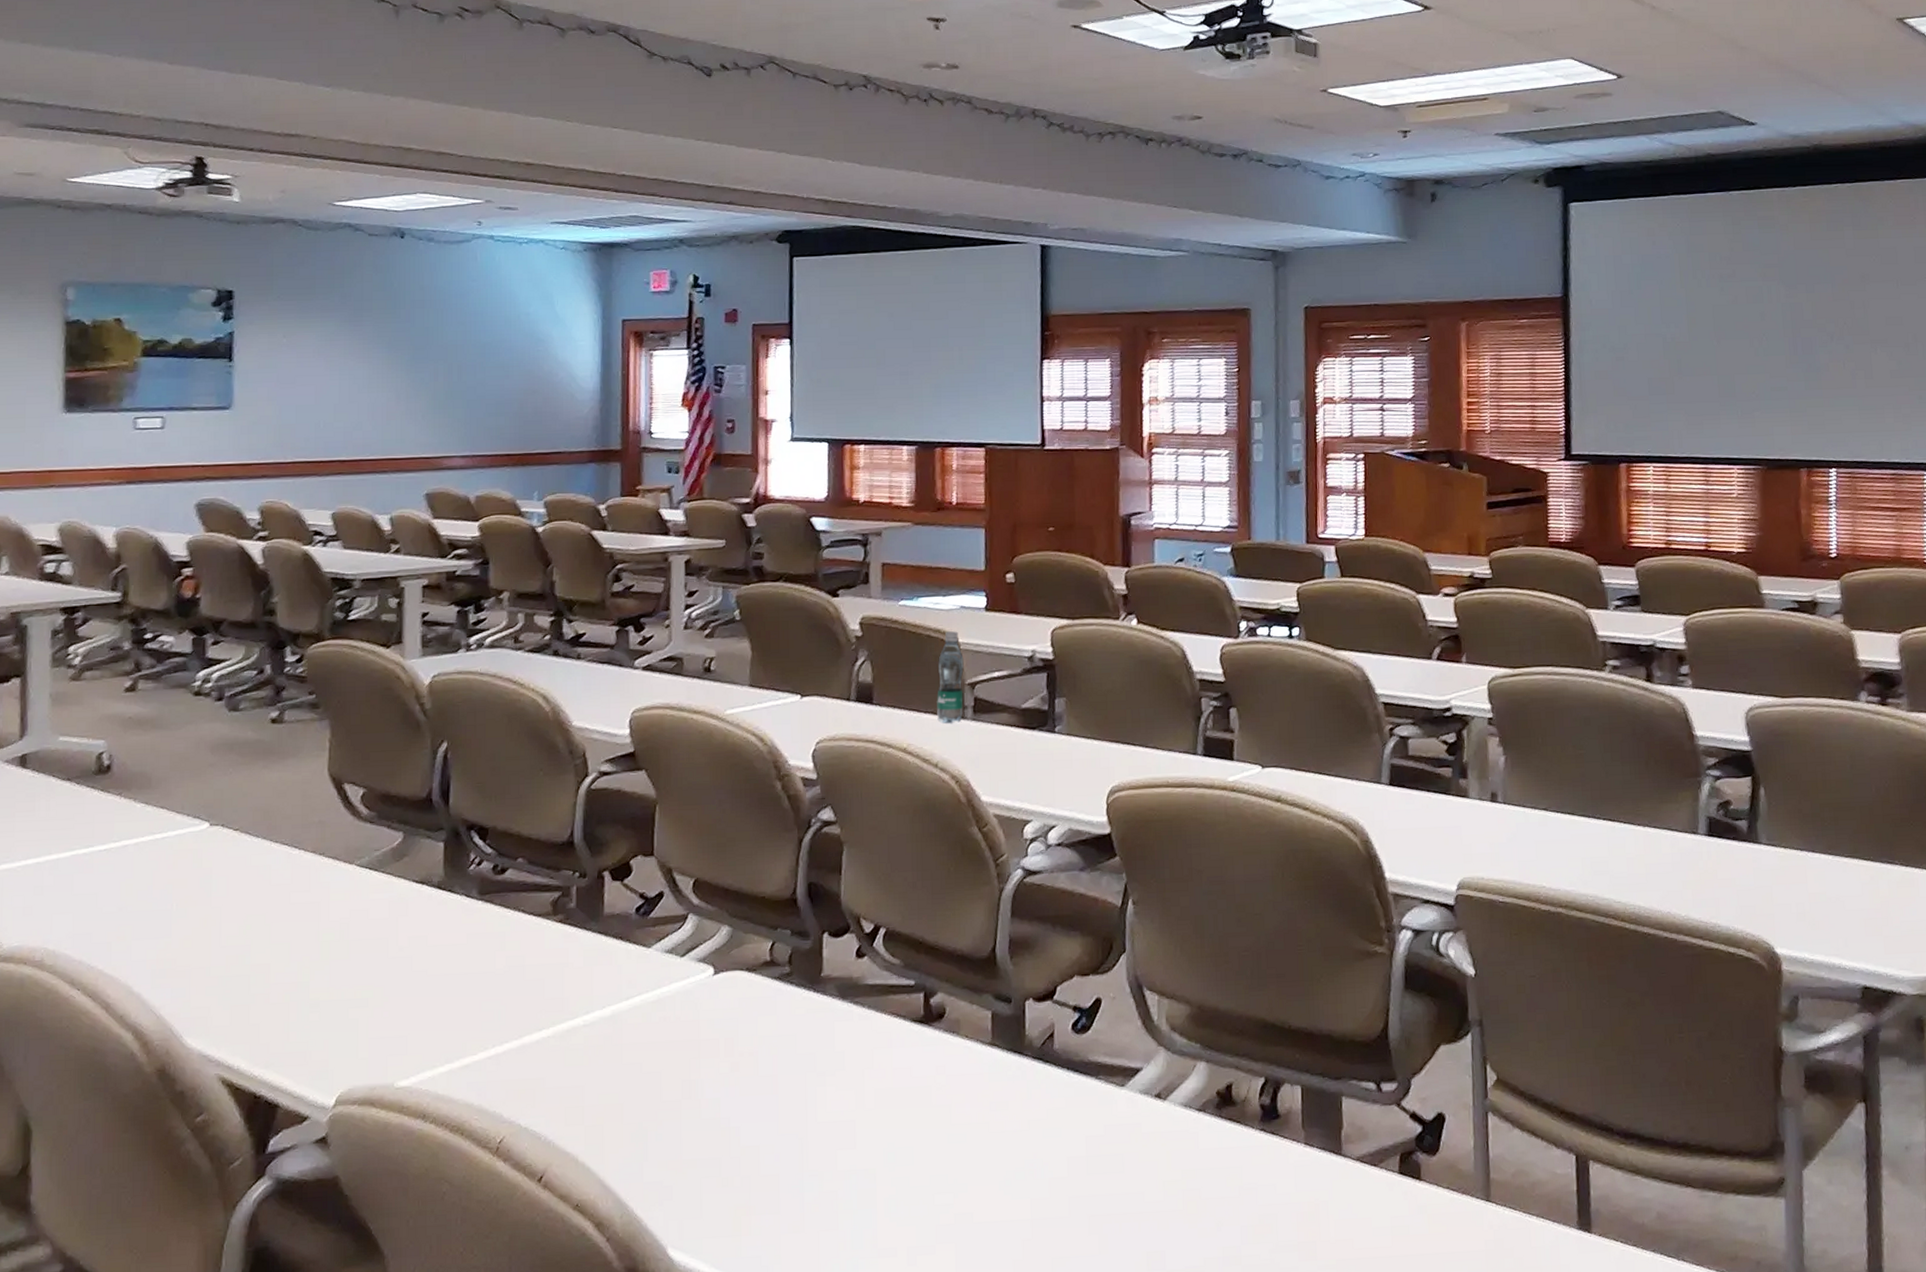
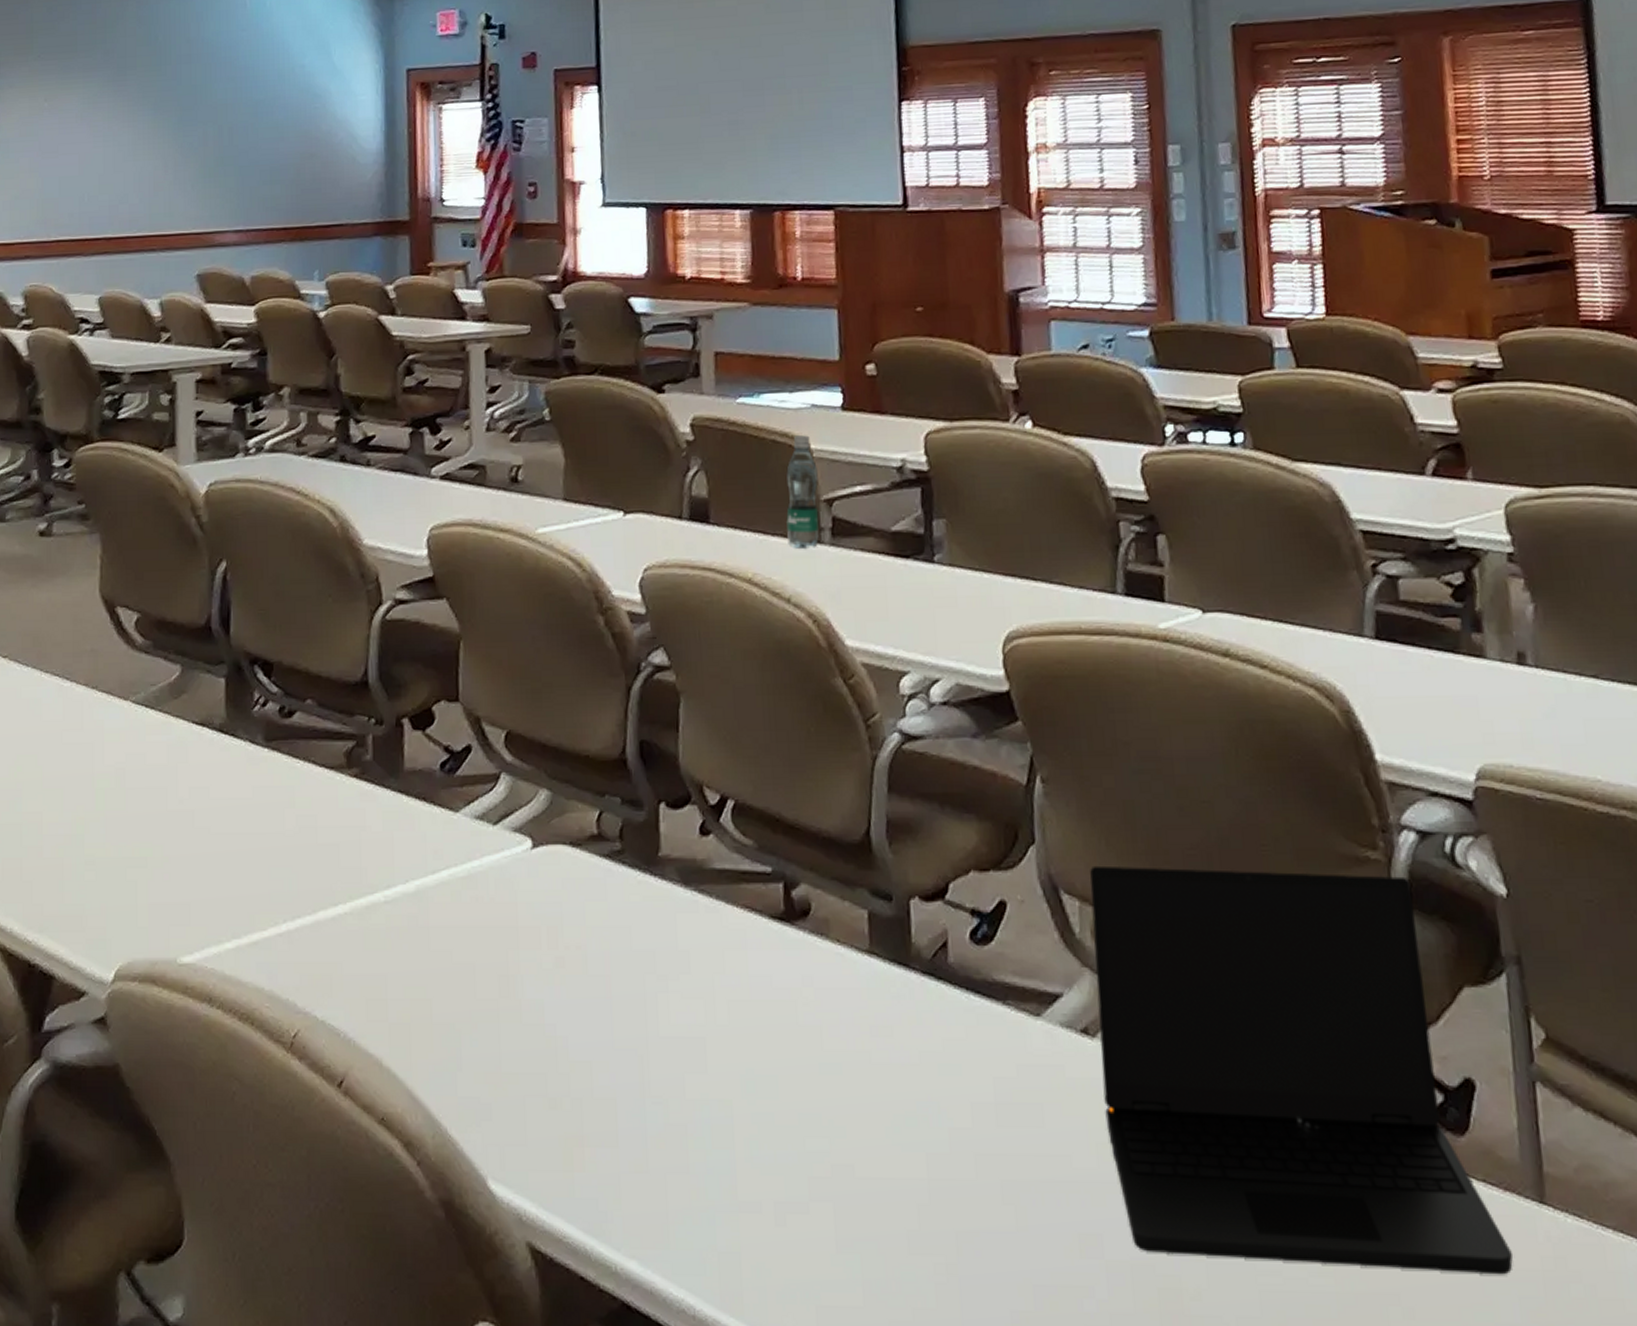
laptop: none [1167,964,1465,1262] -> present [1089,865,1513,1275]

